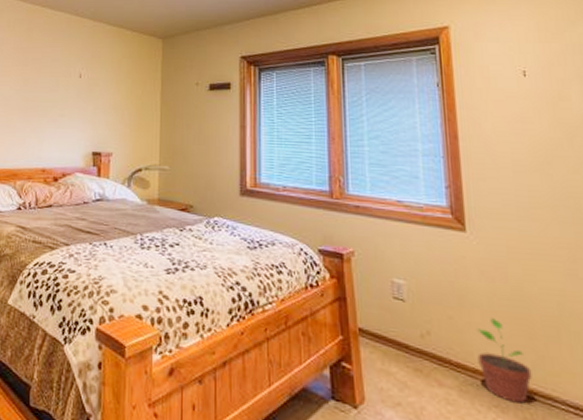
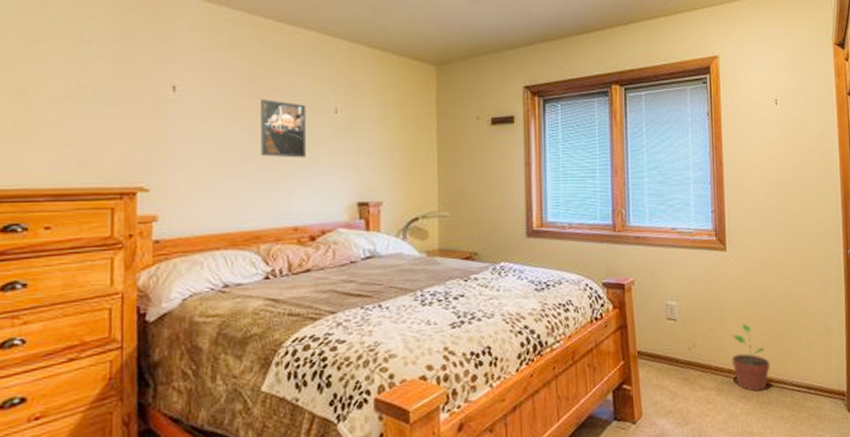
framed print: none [23,66,58,113] -> present [261,99,306,158]

